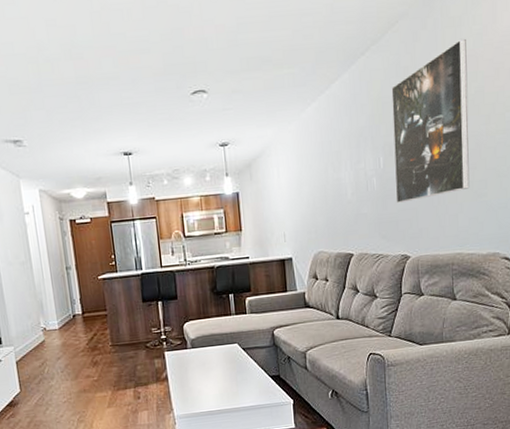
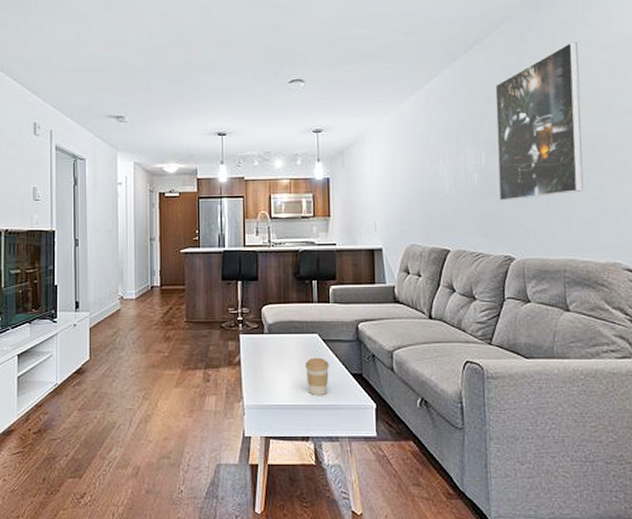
coffee cup: none [228,364,250,400] -> present [305,357,329,396]

